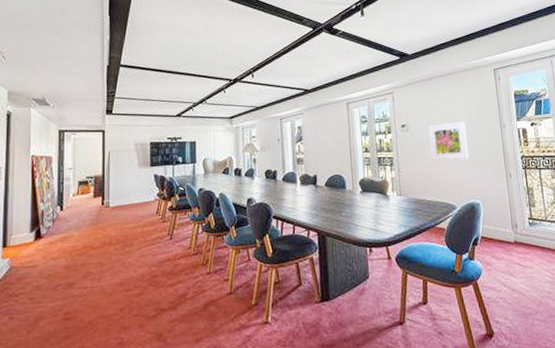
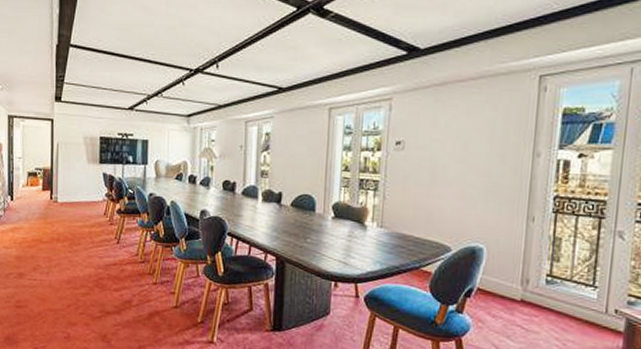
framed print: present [428,121,469,160] -> none [428,143,484,193]

